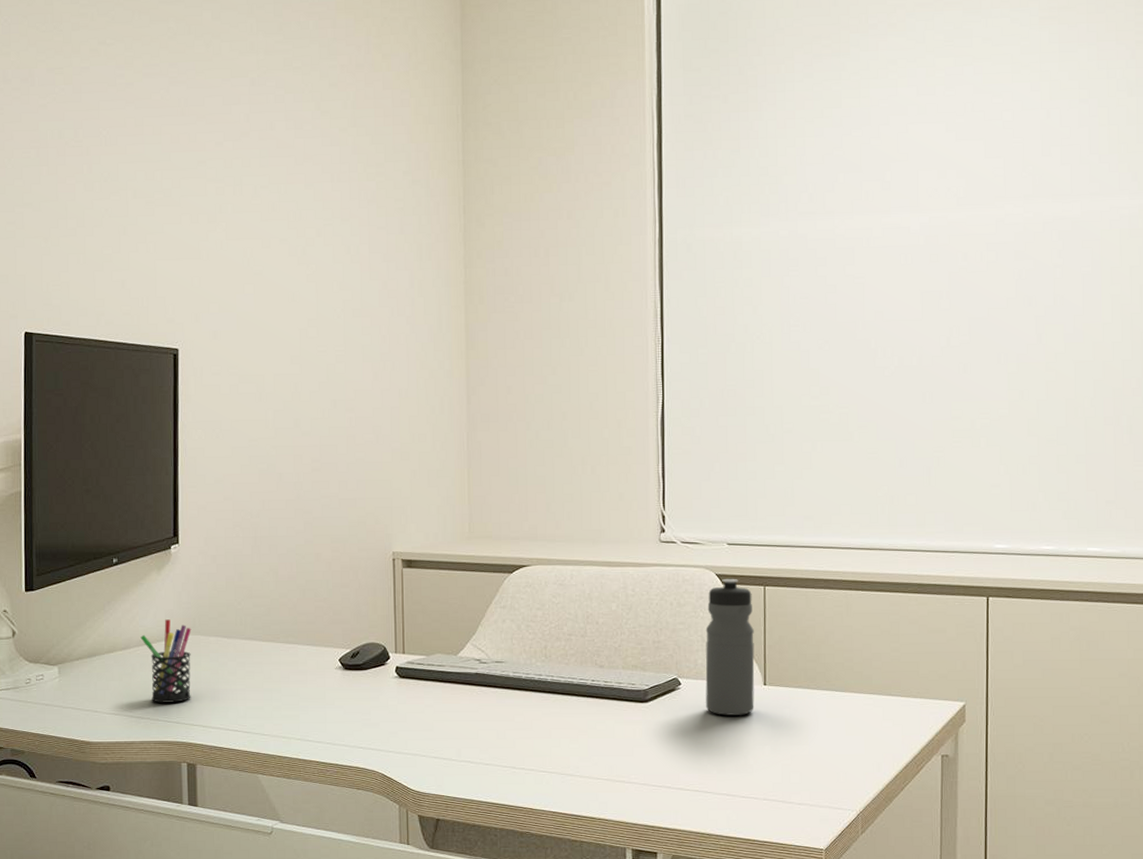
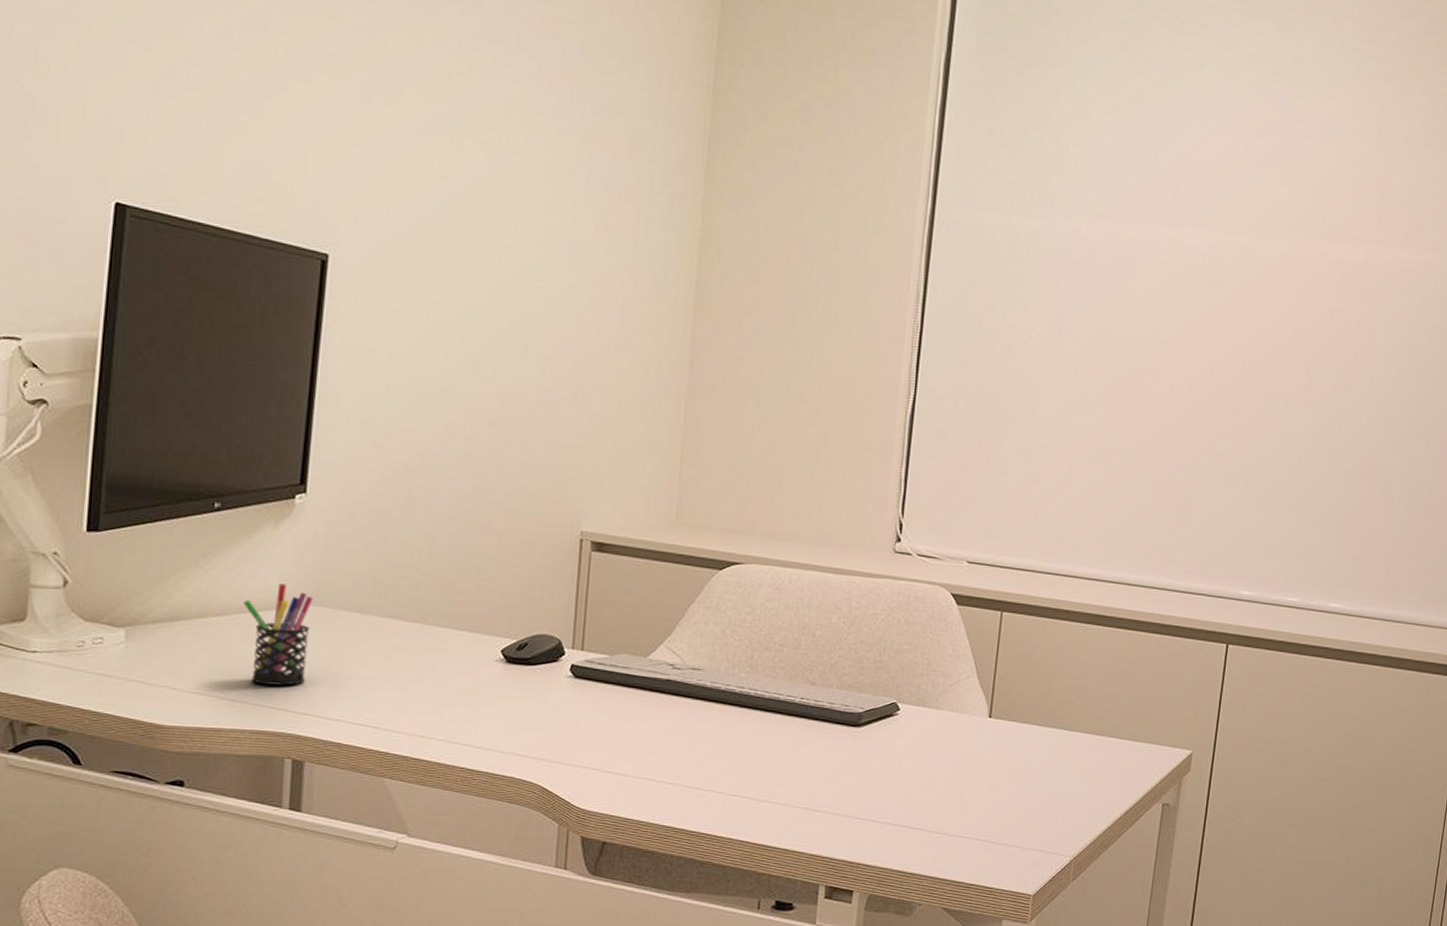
water bottle: present [705,578,755,715] -> none [924,599,988,748]

